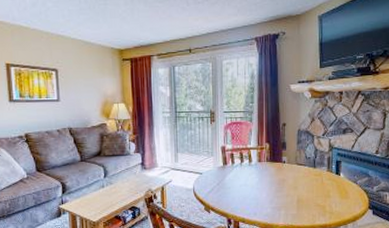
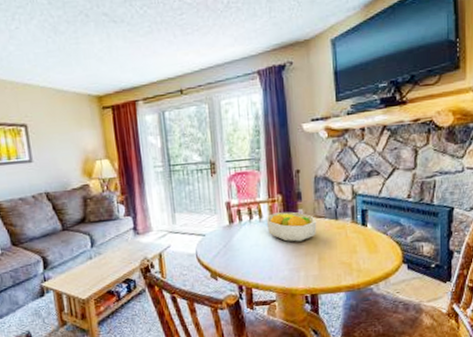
fruit bowl: none [255,158,298,185] -> present [266,211,317,242]

